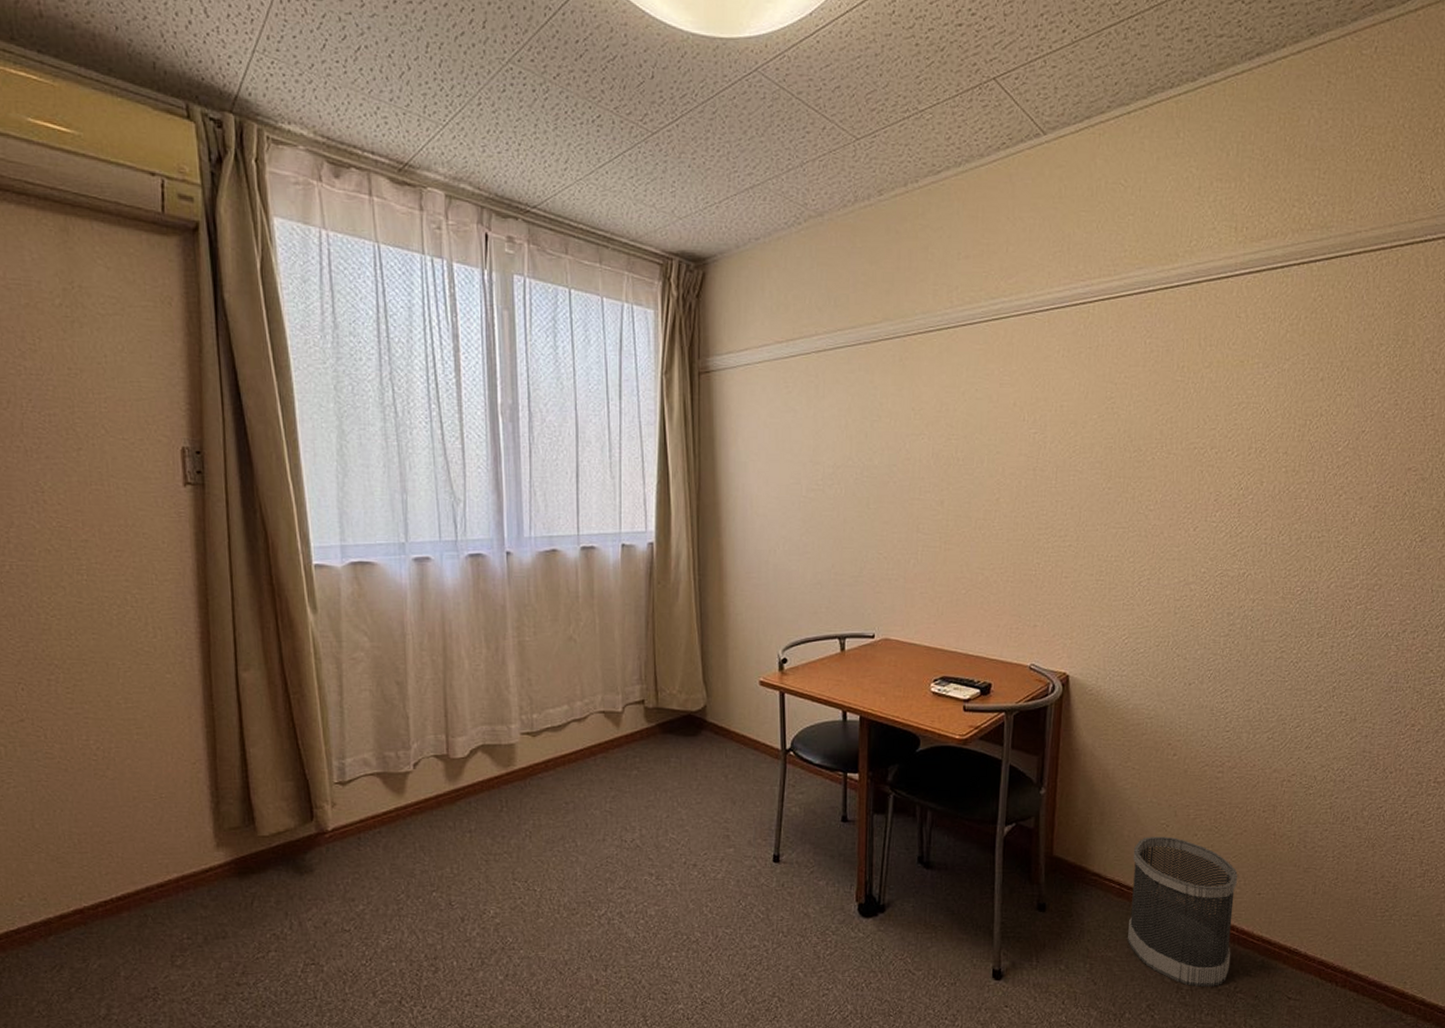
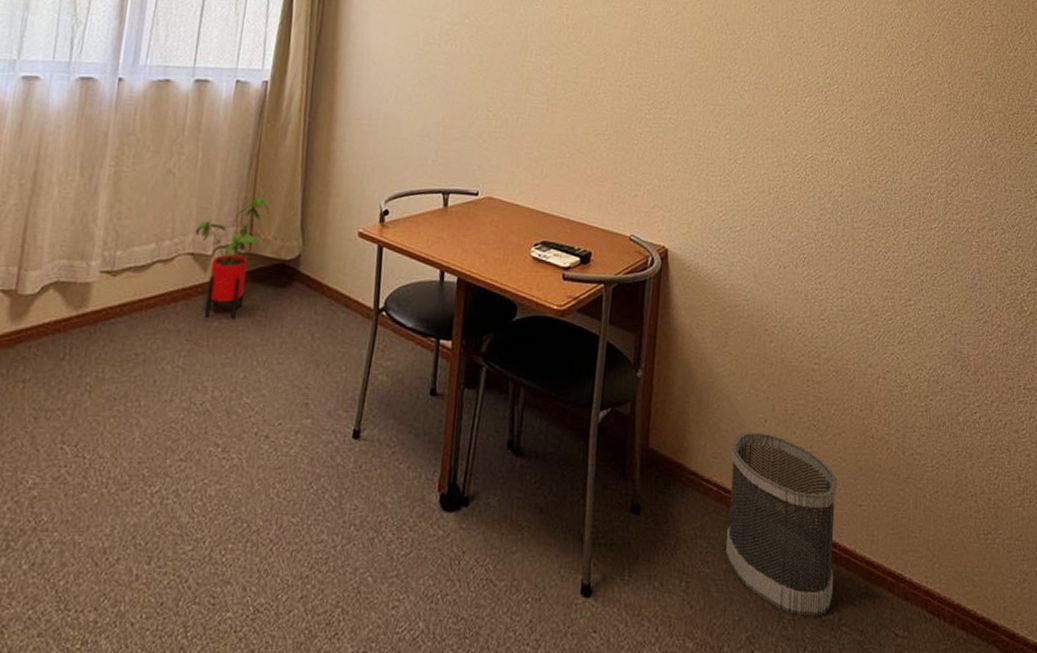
house plant: none [603,655,672,767] -> present [195,196,270,319]

